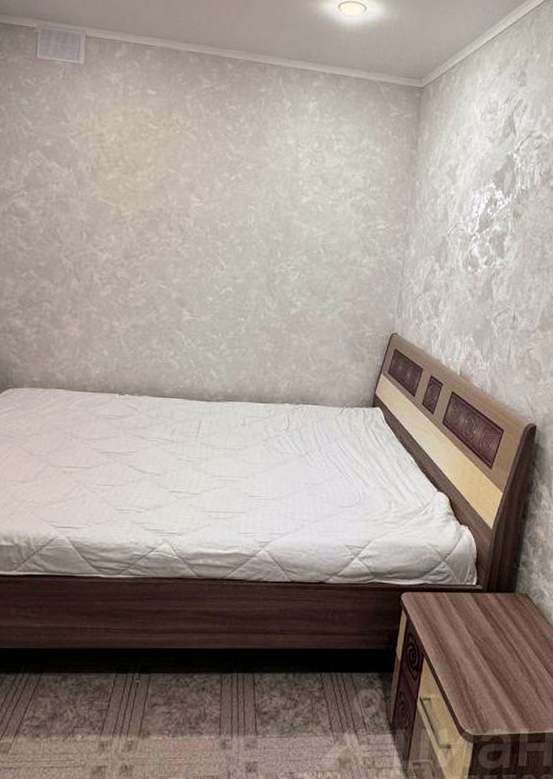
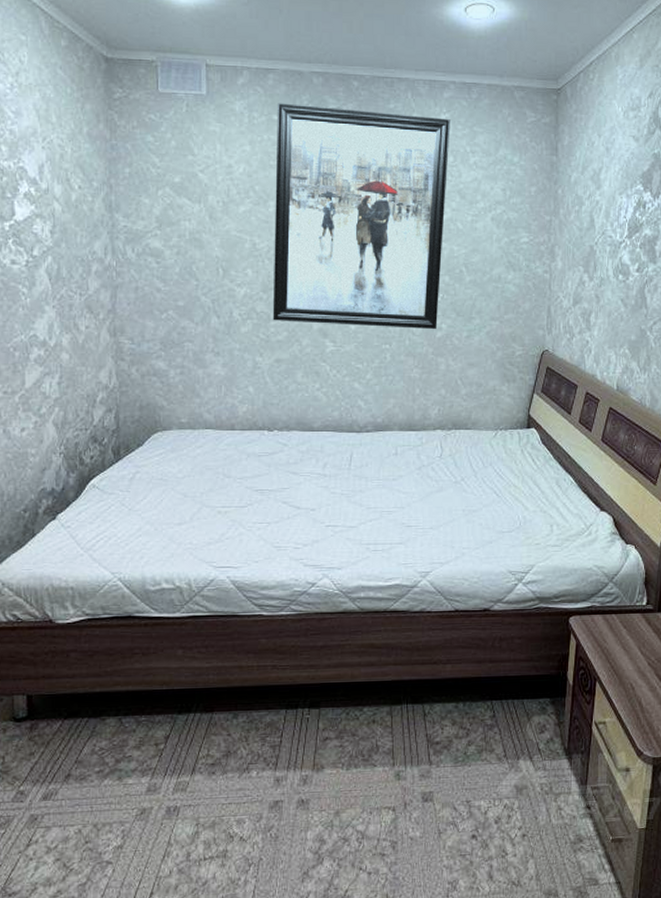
wall art: none [132,78,318,307] -> present [273,103,451,330]

